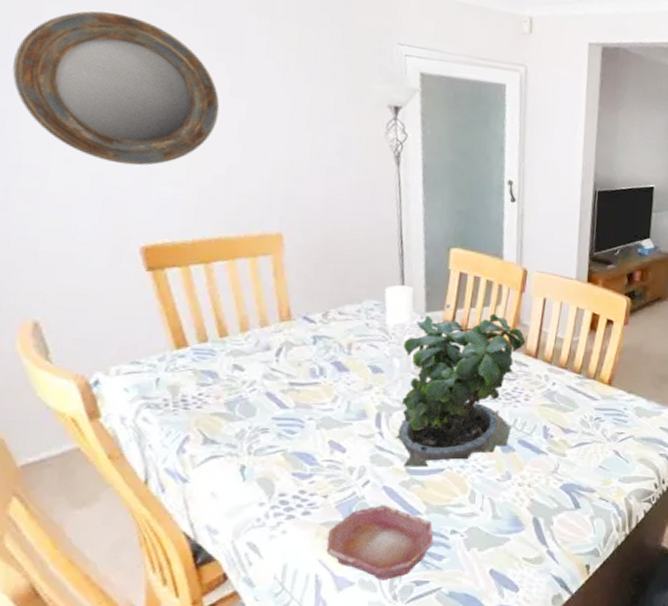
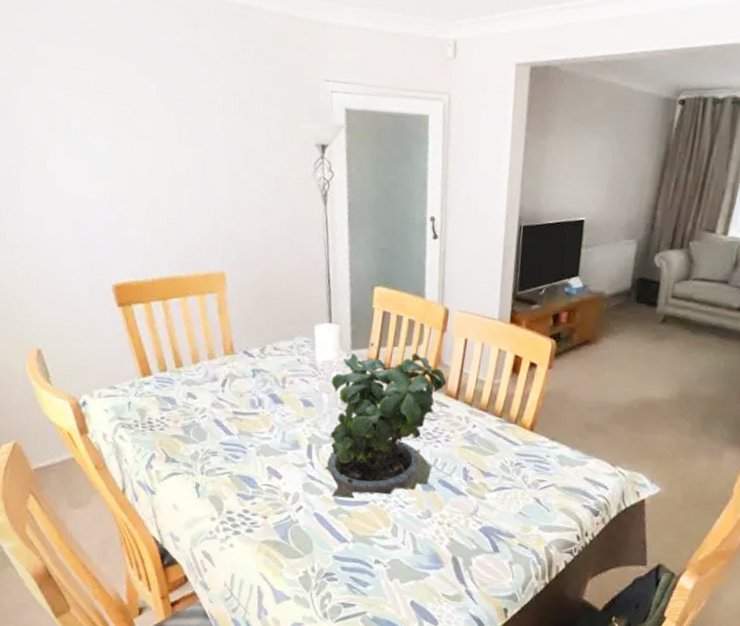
home mirror: present [12,11,220,166] -> none [13,70,171,212]
bowl: present [326,505,434,580] -> none [266,530,360,599]

